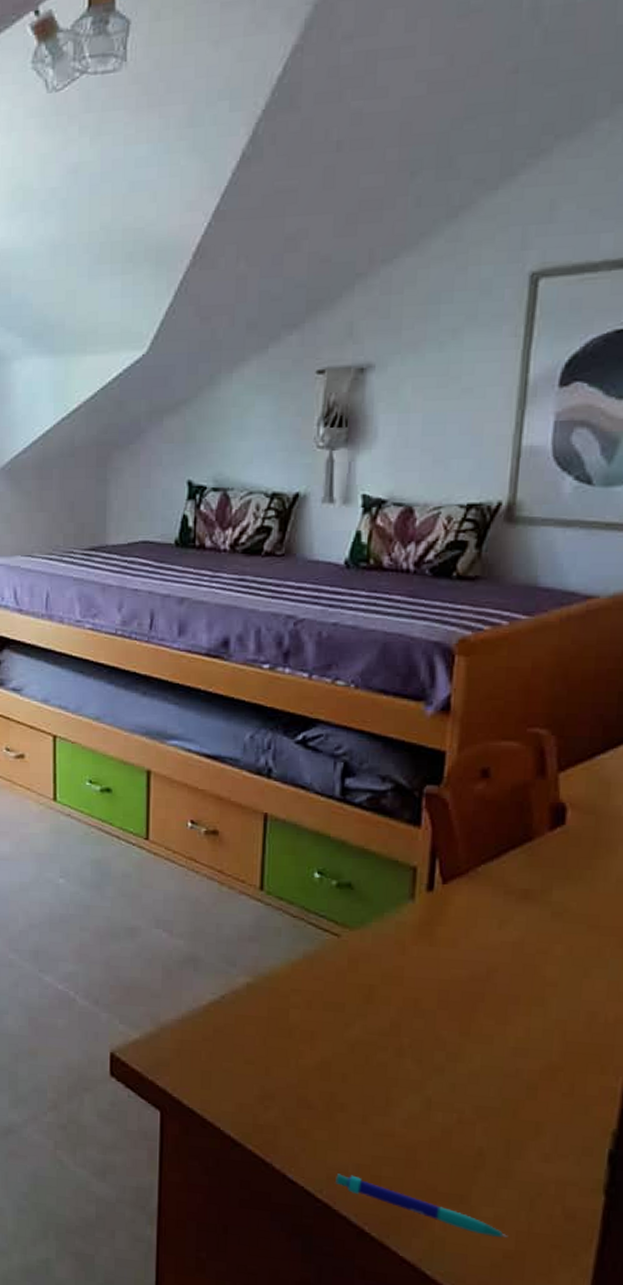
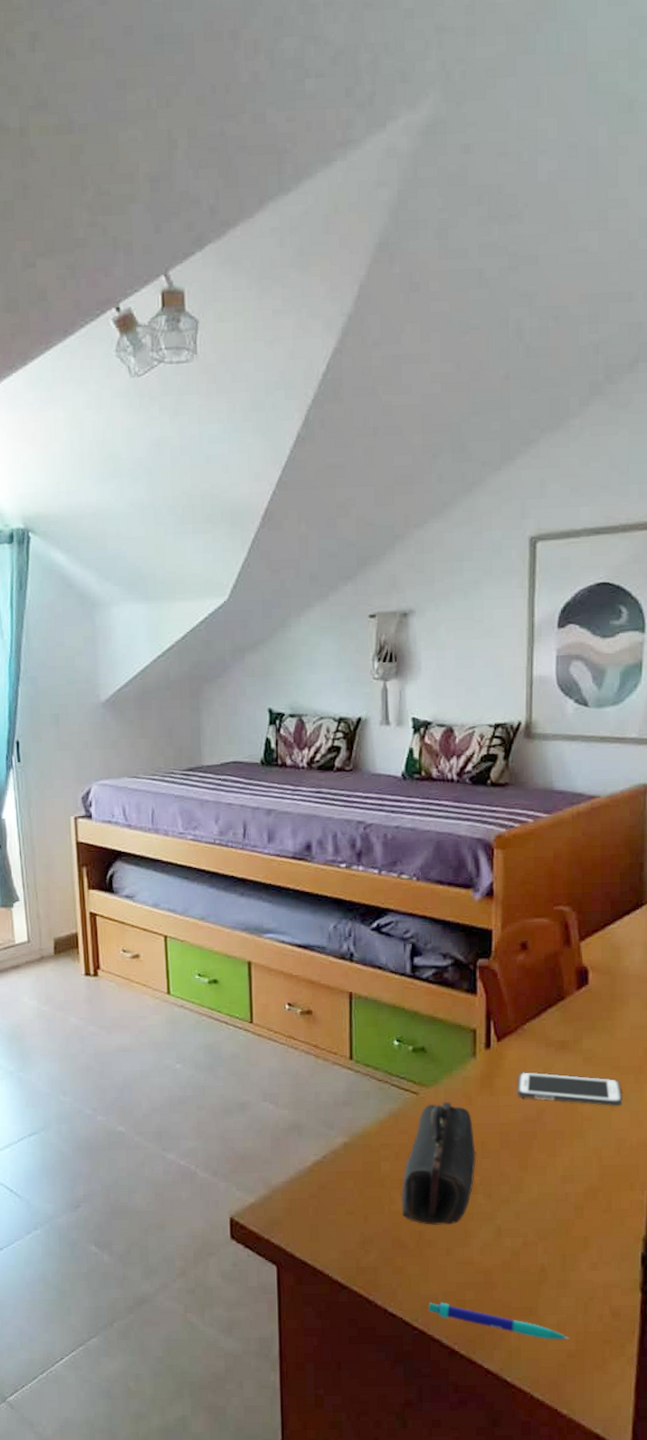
pencil case: none [311,948,406,1089] -> present [401,1102,476,1225]
cell phone: none [463,922,600,974] -> present [517,1072,623,1107]

